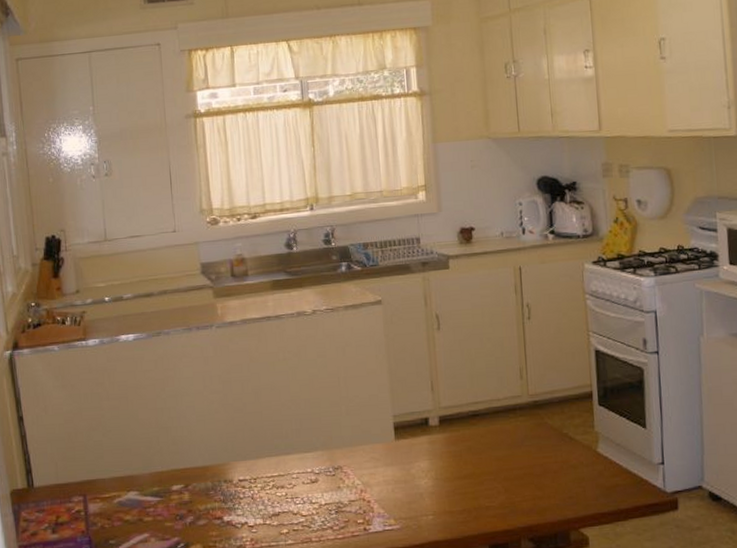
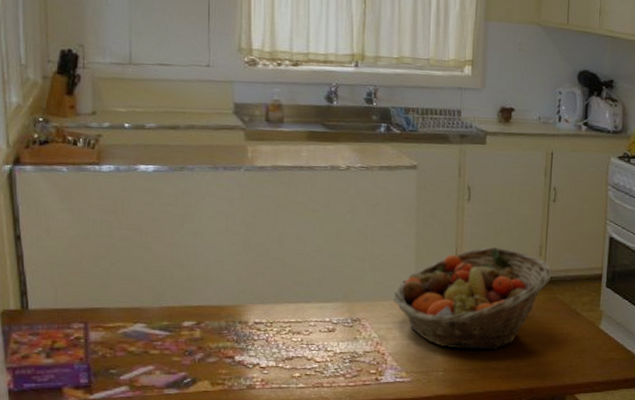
fruit basket: none [373,375,537,489] -> present [393,247,552,350]

